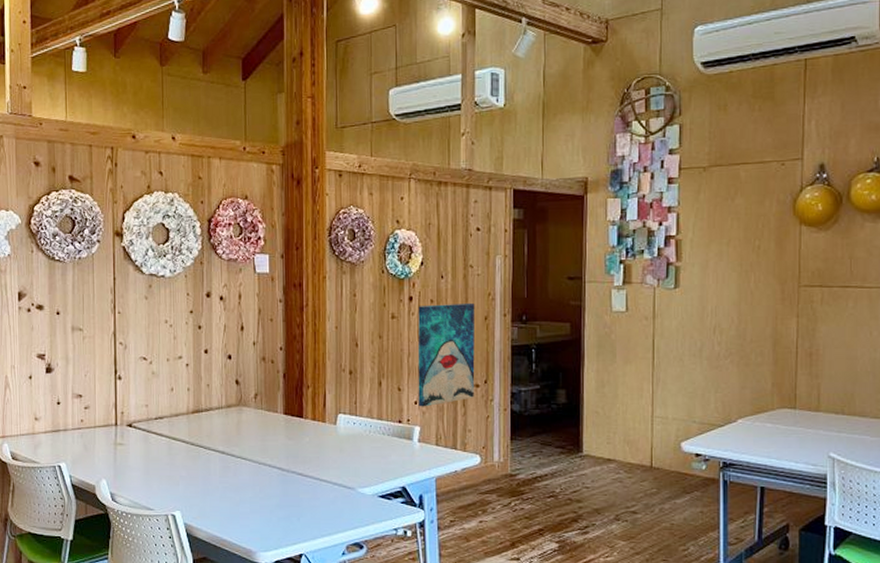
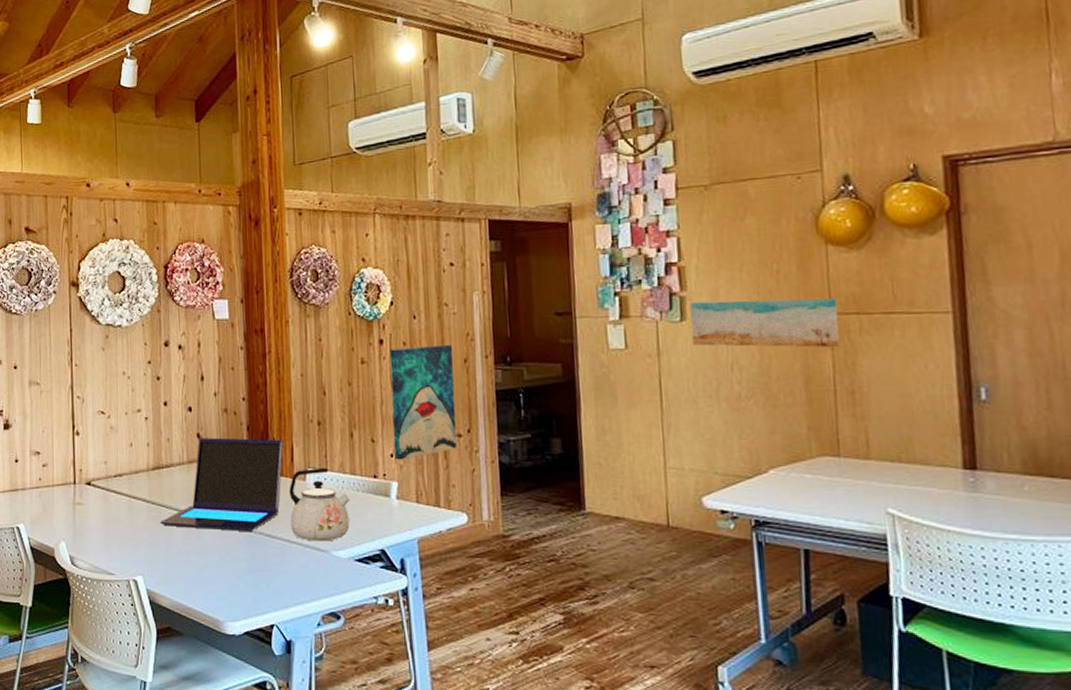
laptop: none [199,384,317,470] -> present [160,438,284,531]
kettle: none [320,414,376,480] -> present [288,468,350,542]
wall art: none [682,271,805,315] -> present [690,298,840,348]

